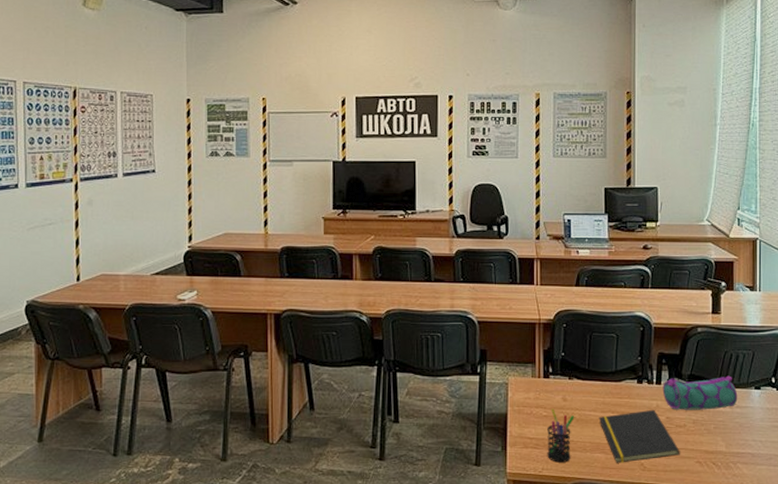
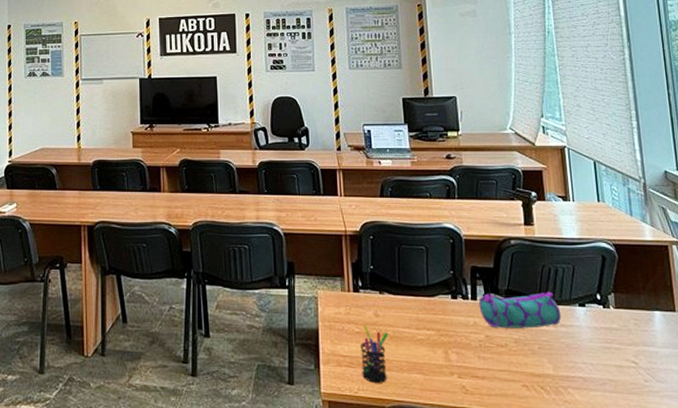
notepad: present [599,409,680,463] -> none [413,327,504,385]

